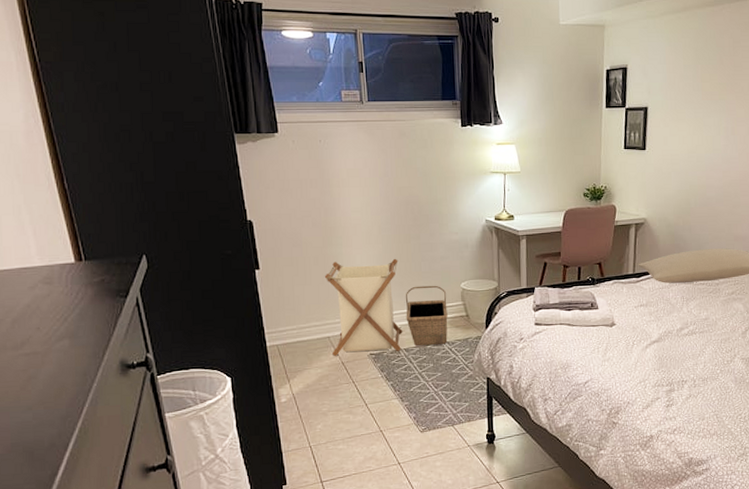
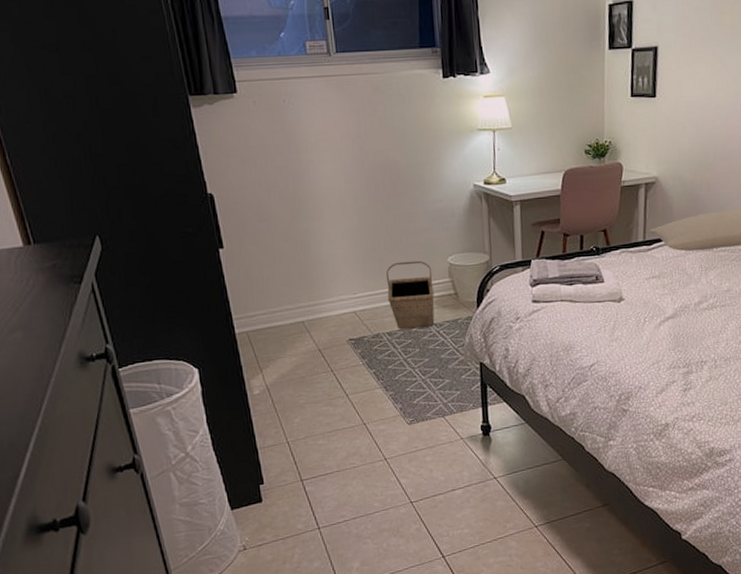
laundry basket: present [324,258,403,356] -> none [295,231,385,342]

